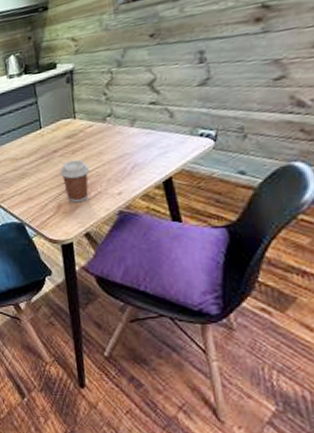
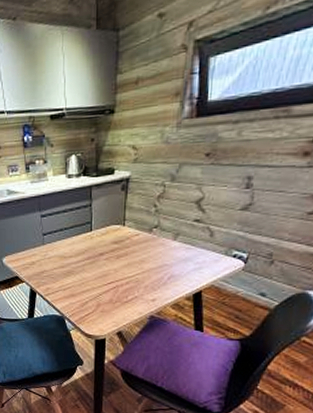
coffee cup: present [59,159,90,203] -> none [103,264,131,304]

